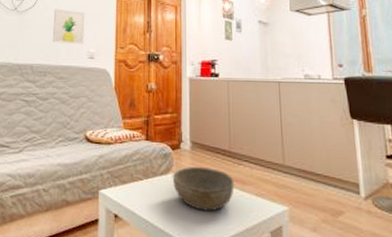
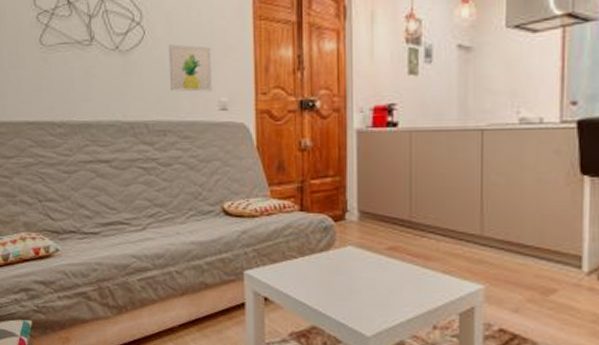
bowl: present [172,166,235,212] -> none [334,240,415,292]

